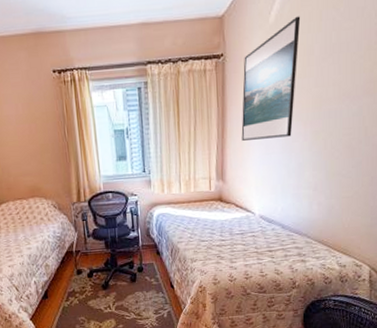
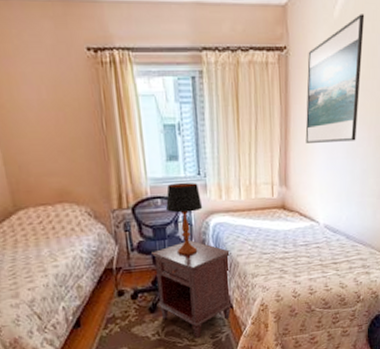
nightstand: none [104,228,174,313] -> present [151,240,233,338]
table lamp: none [116,178,147,242] -> present [166,182,203,256]

